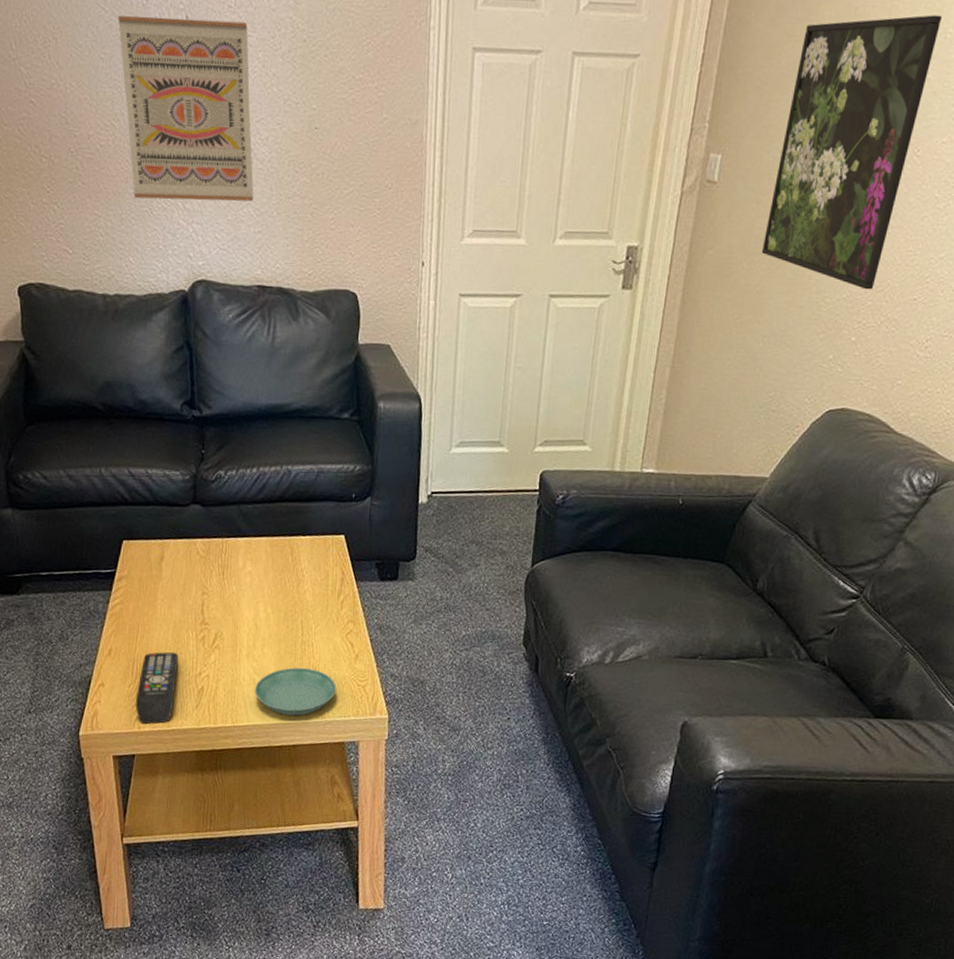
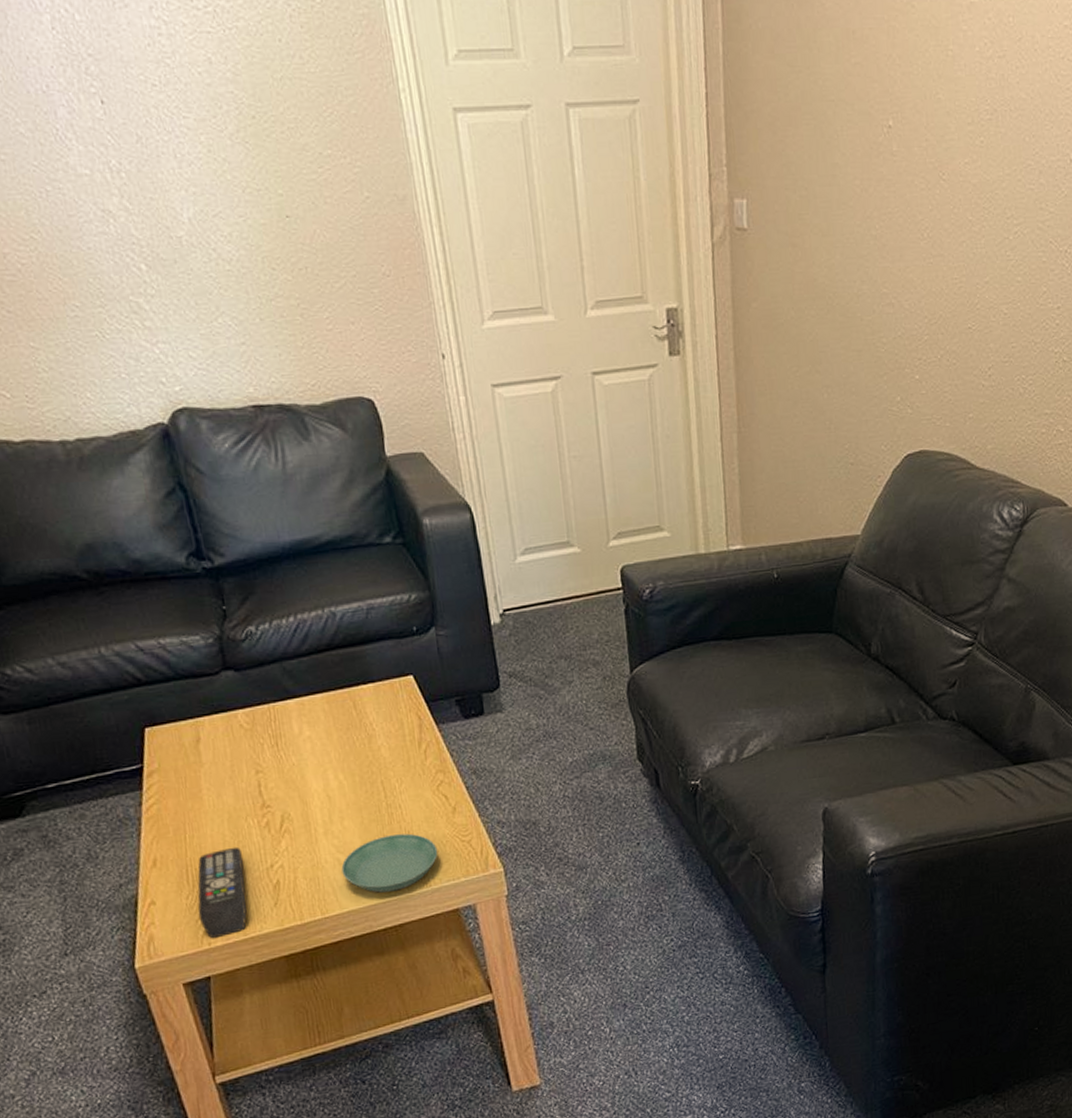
wall art: present [118,16,254,202] -> none [14,102,228,323]
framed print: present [761,15,943,290] -> none [806,32,941,324]

